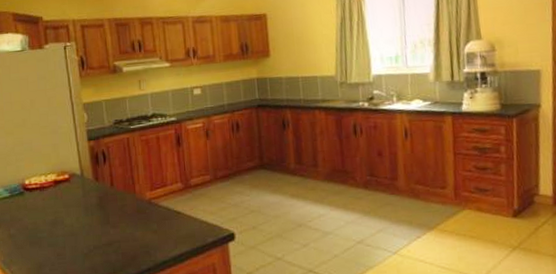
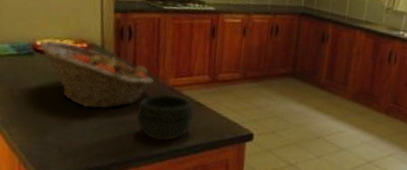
fruit basket: none [28,177,131,235] -> present [39,41,153,109]
bowl: none [121,207,174,256] -> present [136,94,194,141]

